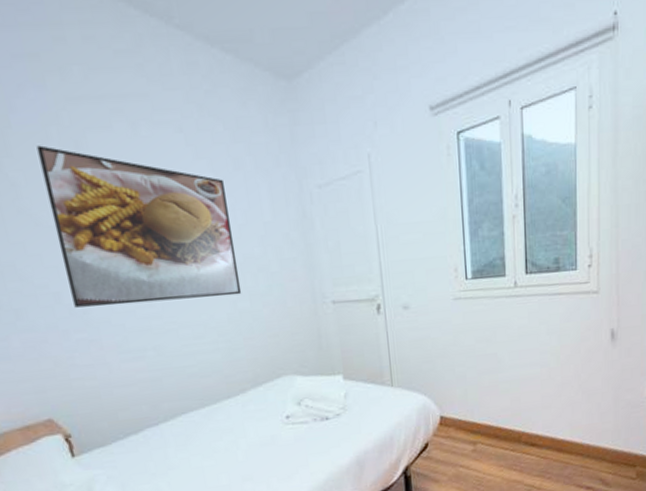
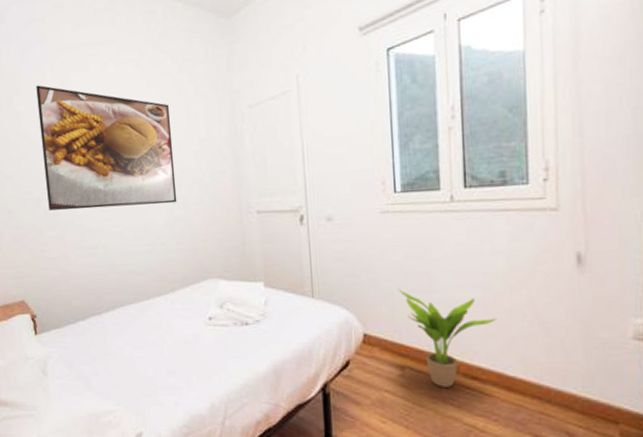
potted plant: none [470,370,551,457] -> present [398,288,497,387]

